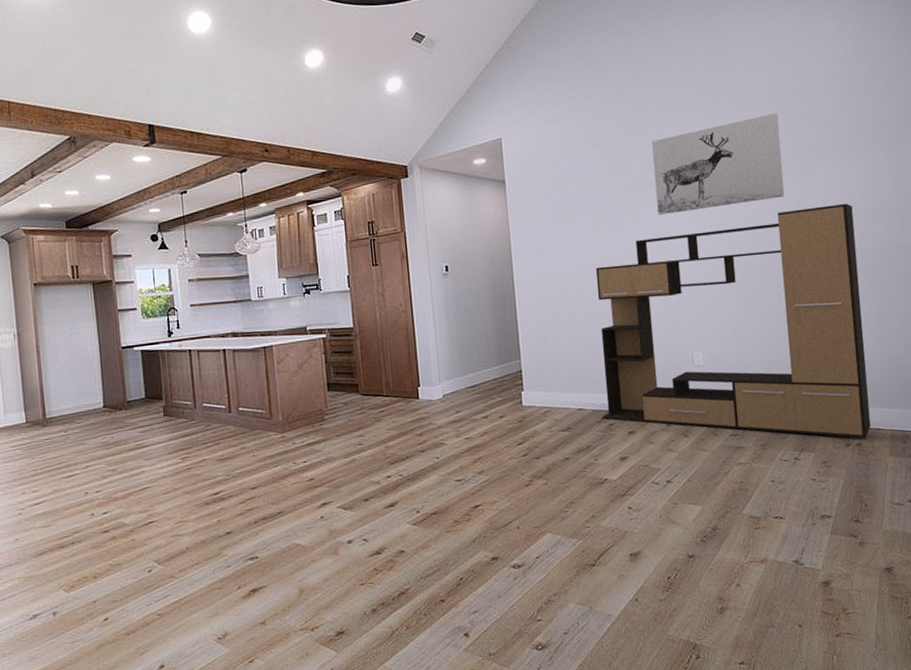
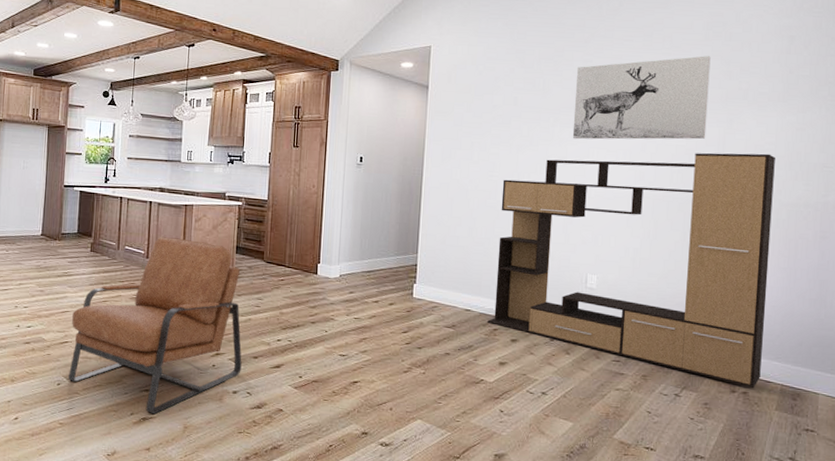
chair: none [154,384,353,584] -> present [68,236,242,415]

